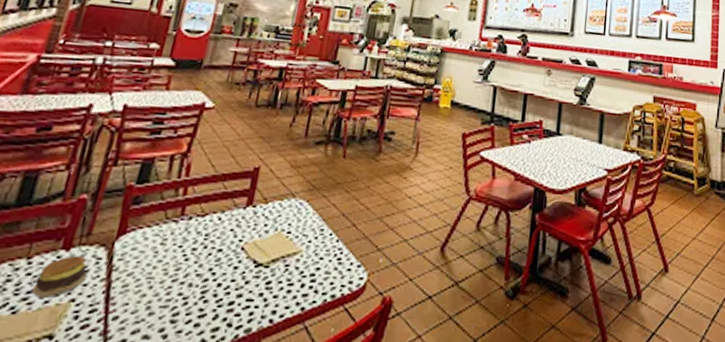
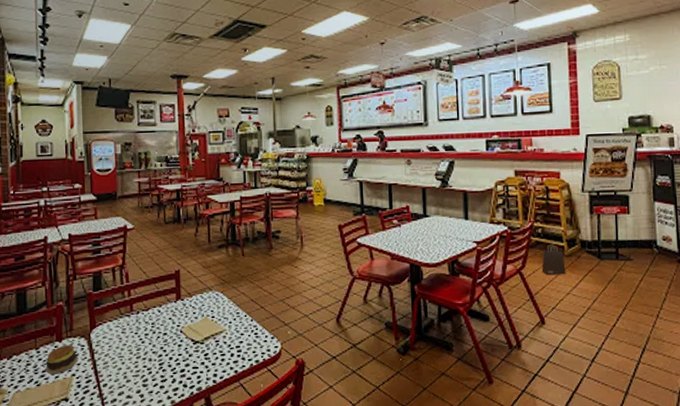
shopping bag: none [670,180,694,217] -> present [541,243,566,276]

